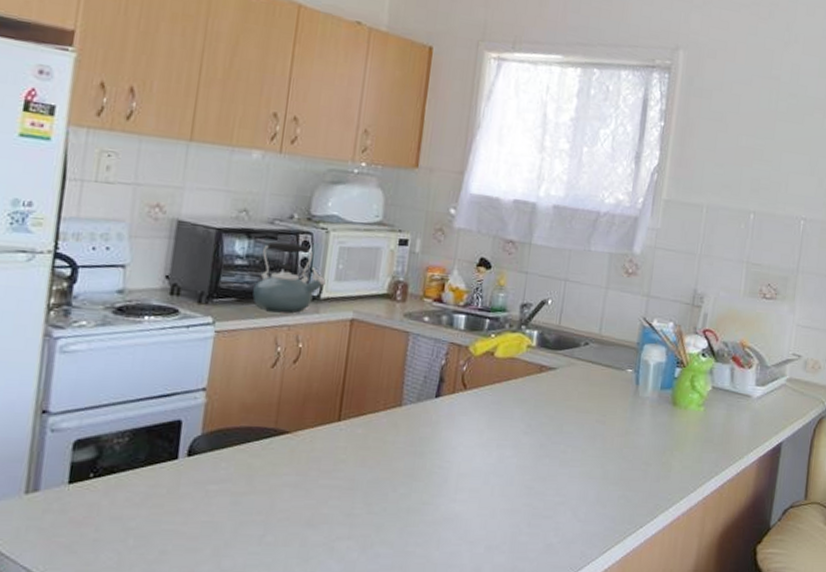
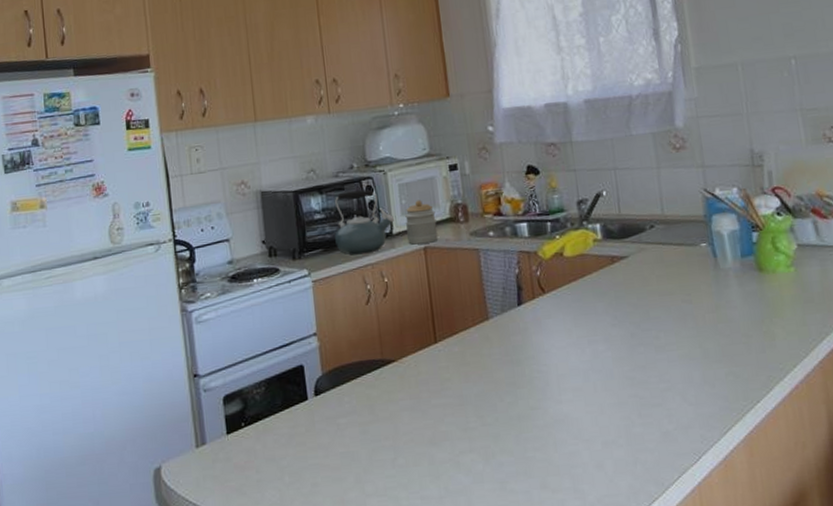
jar: none [335,268,373,316] -> present [405,200,438,245]

